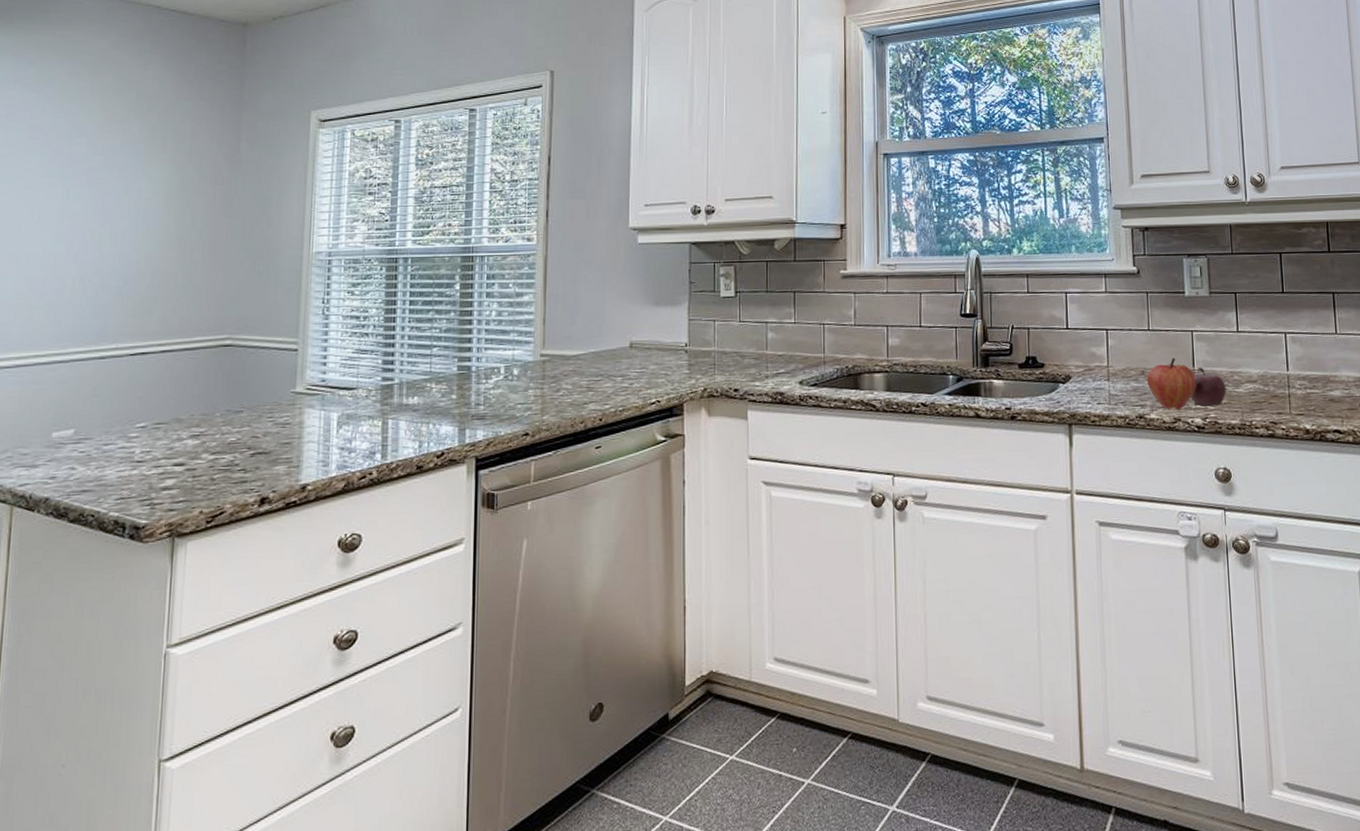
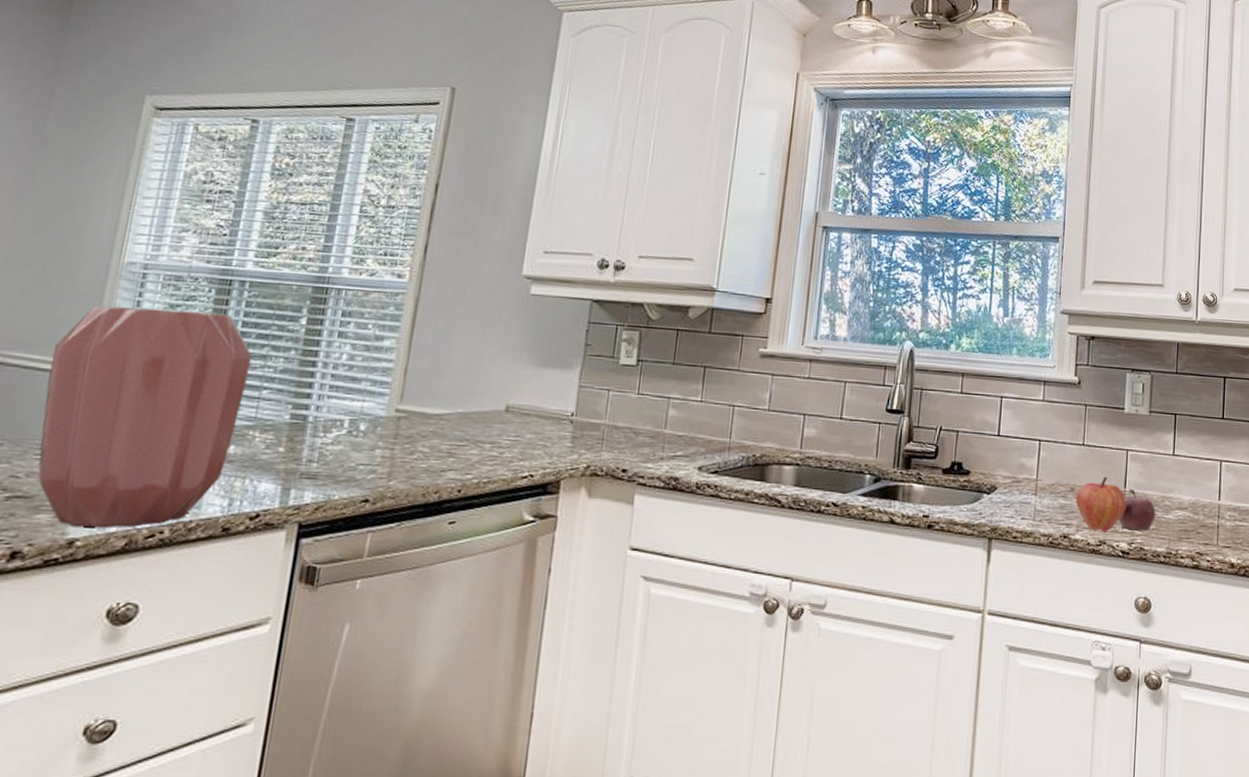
vase: none [269,287,421,475] -> present [37,305,252,529]

